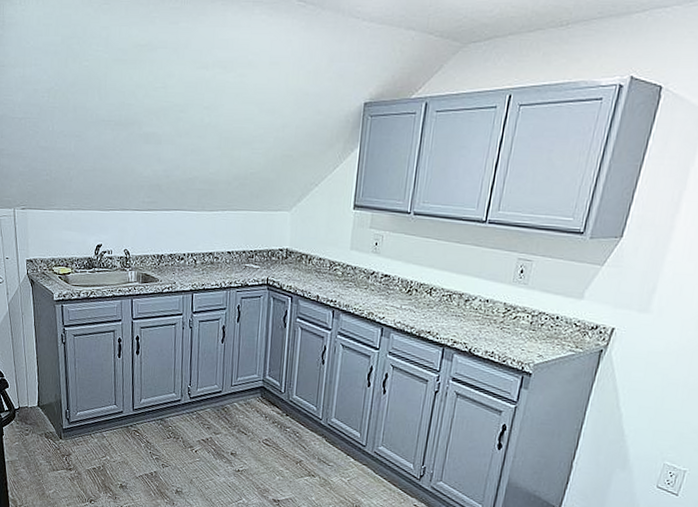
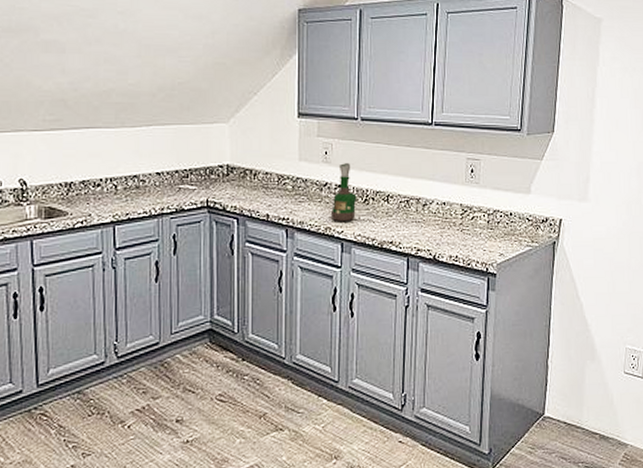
grog bottle: none [374,255,402,310] -> present [330,163,357,222]

